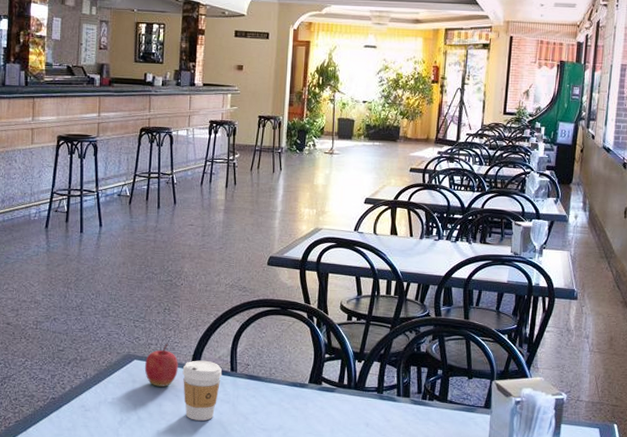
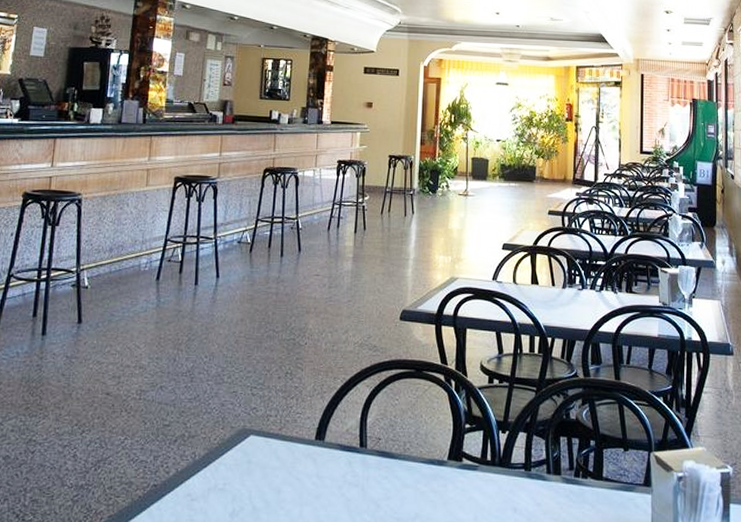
apple: present [144,343,178,387] -> none [261,414,300,468]
coffee cup: present [182,360,223,421] -> none [305,434,351,510]

